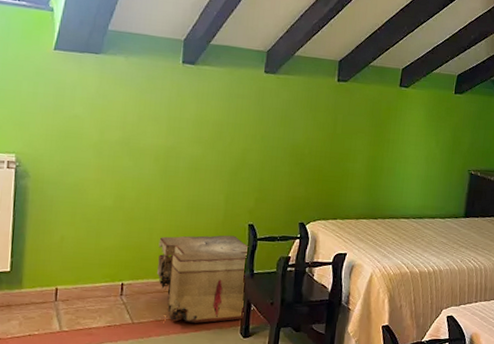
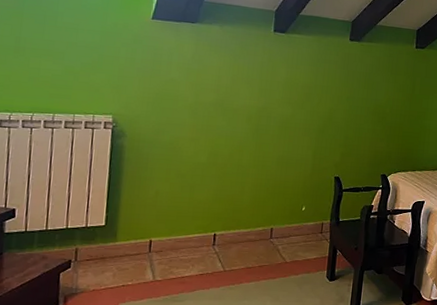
cardboard box: present [157,235,249,323] -> none [248,187,335,269]

